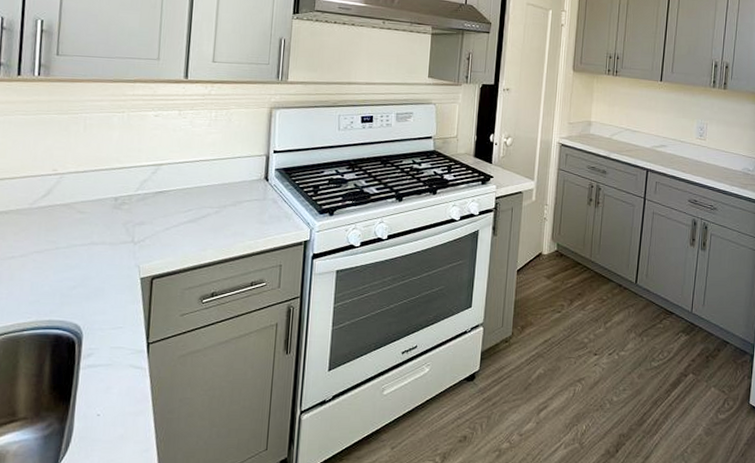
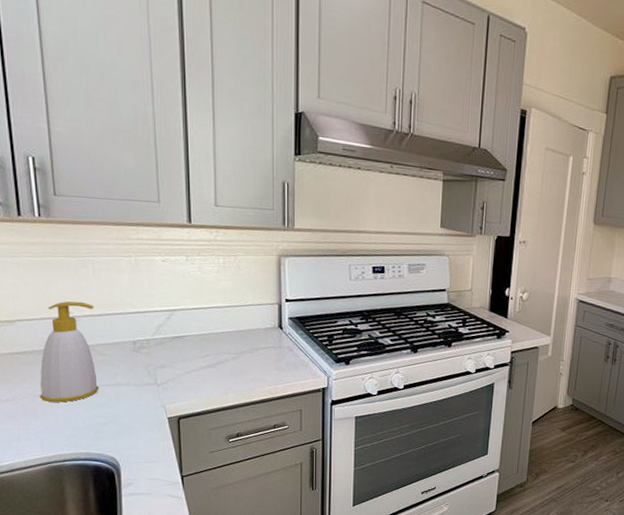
soap bottle: none [7,158,81,265] -> present [39,301,99,403]

